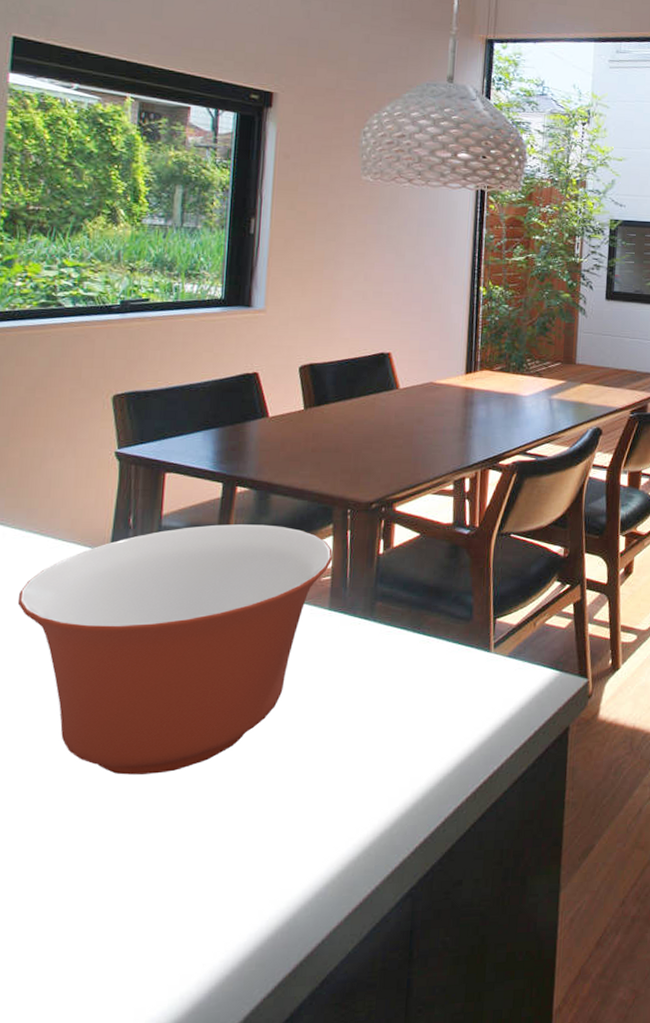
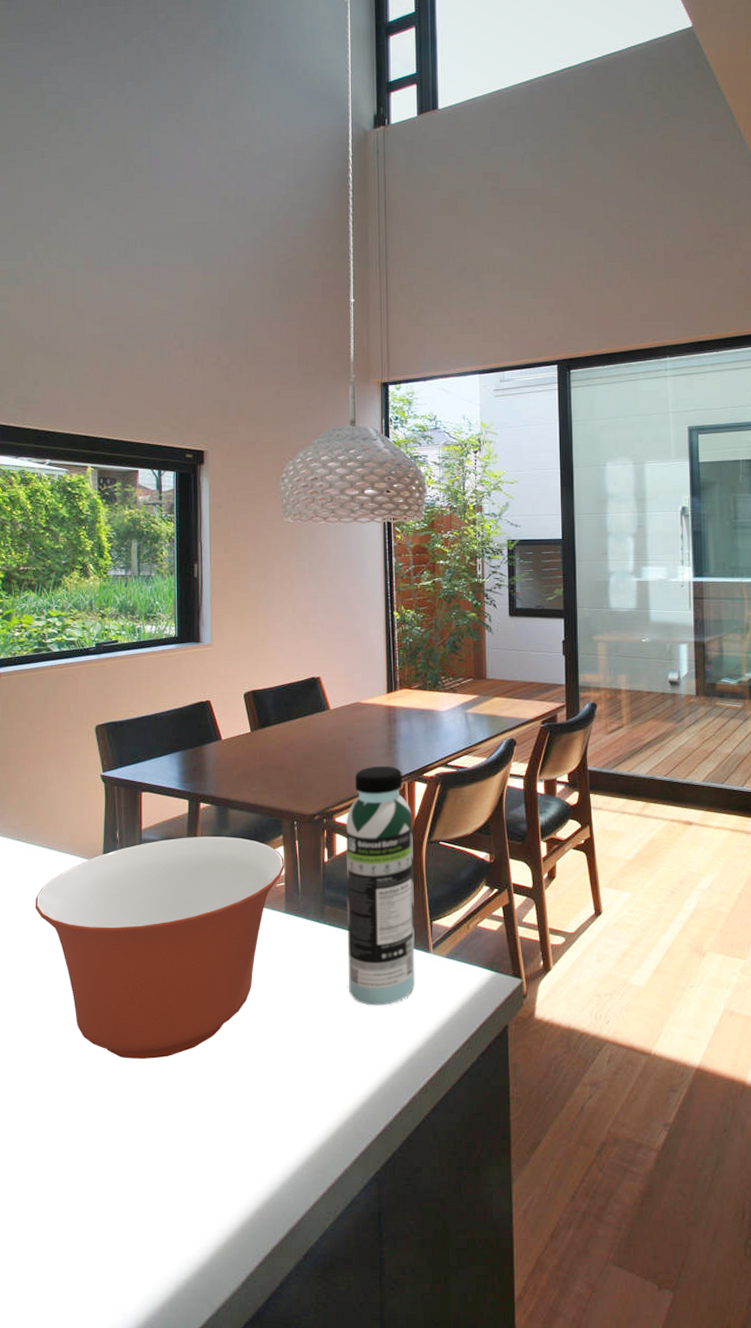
water bottle: none [396,451,483,709] -> present [345,765,415,1006]

